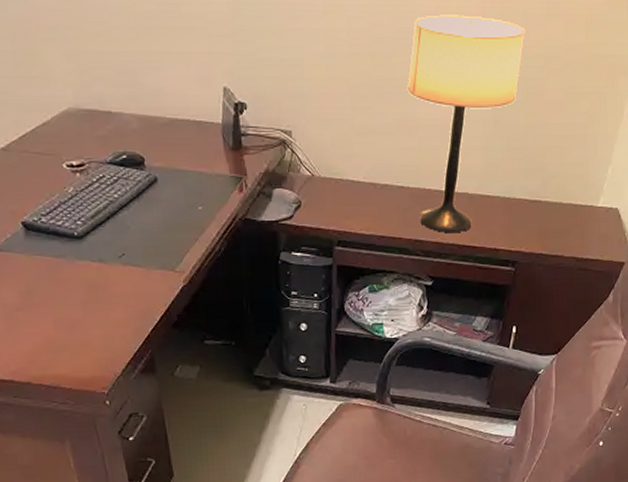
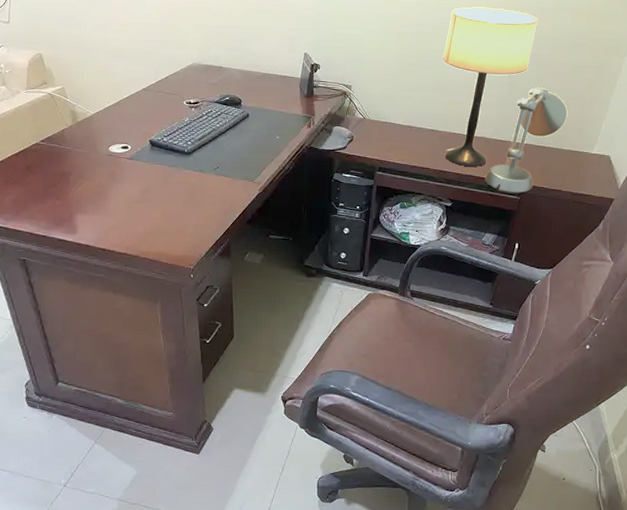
desk lamp: none [470,123,565,265] -> present [484,87,567,195]

